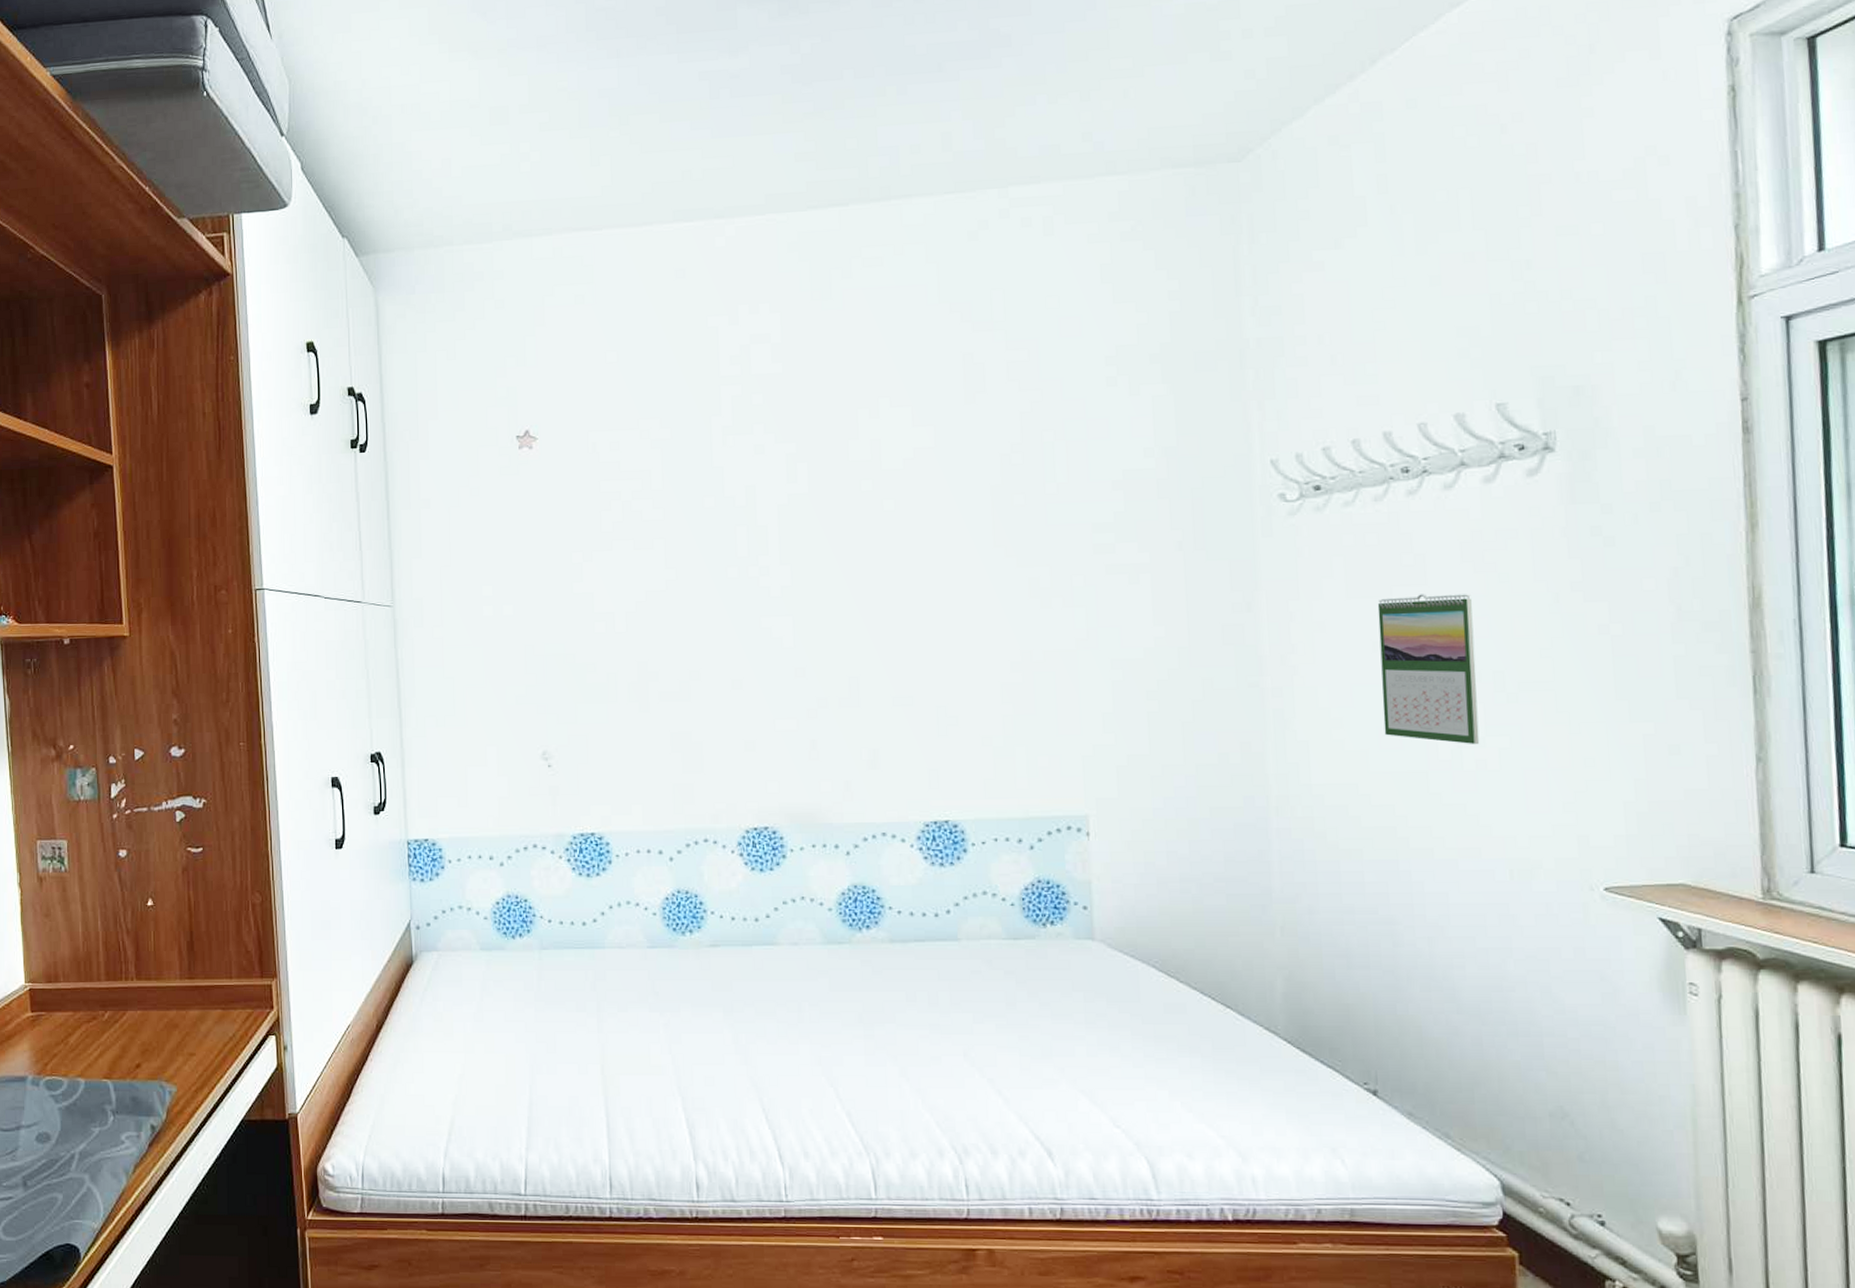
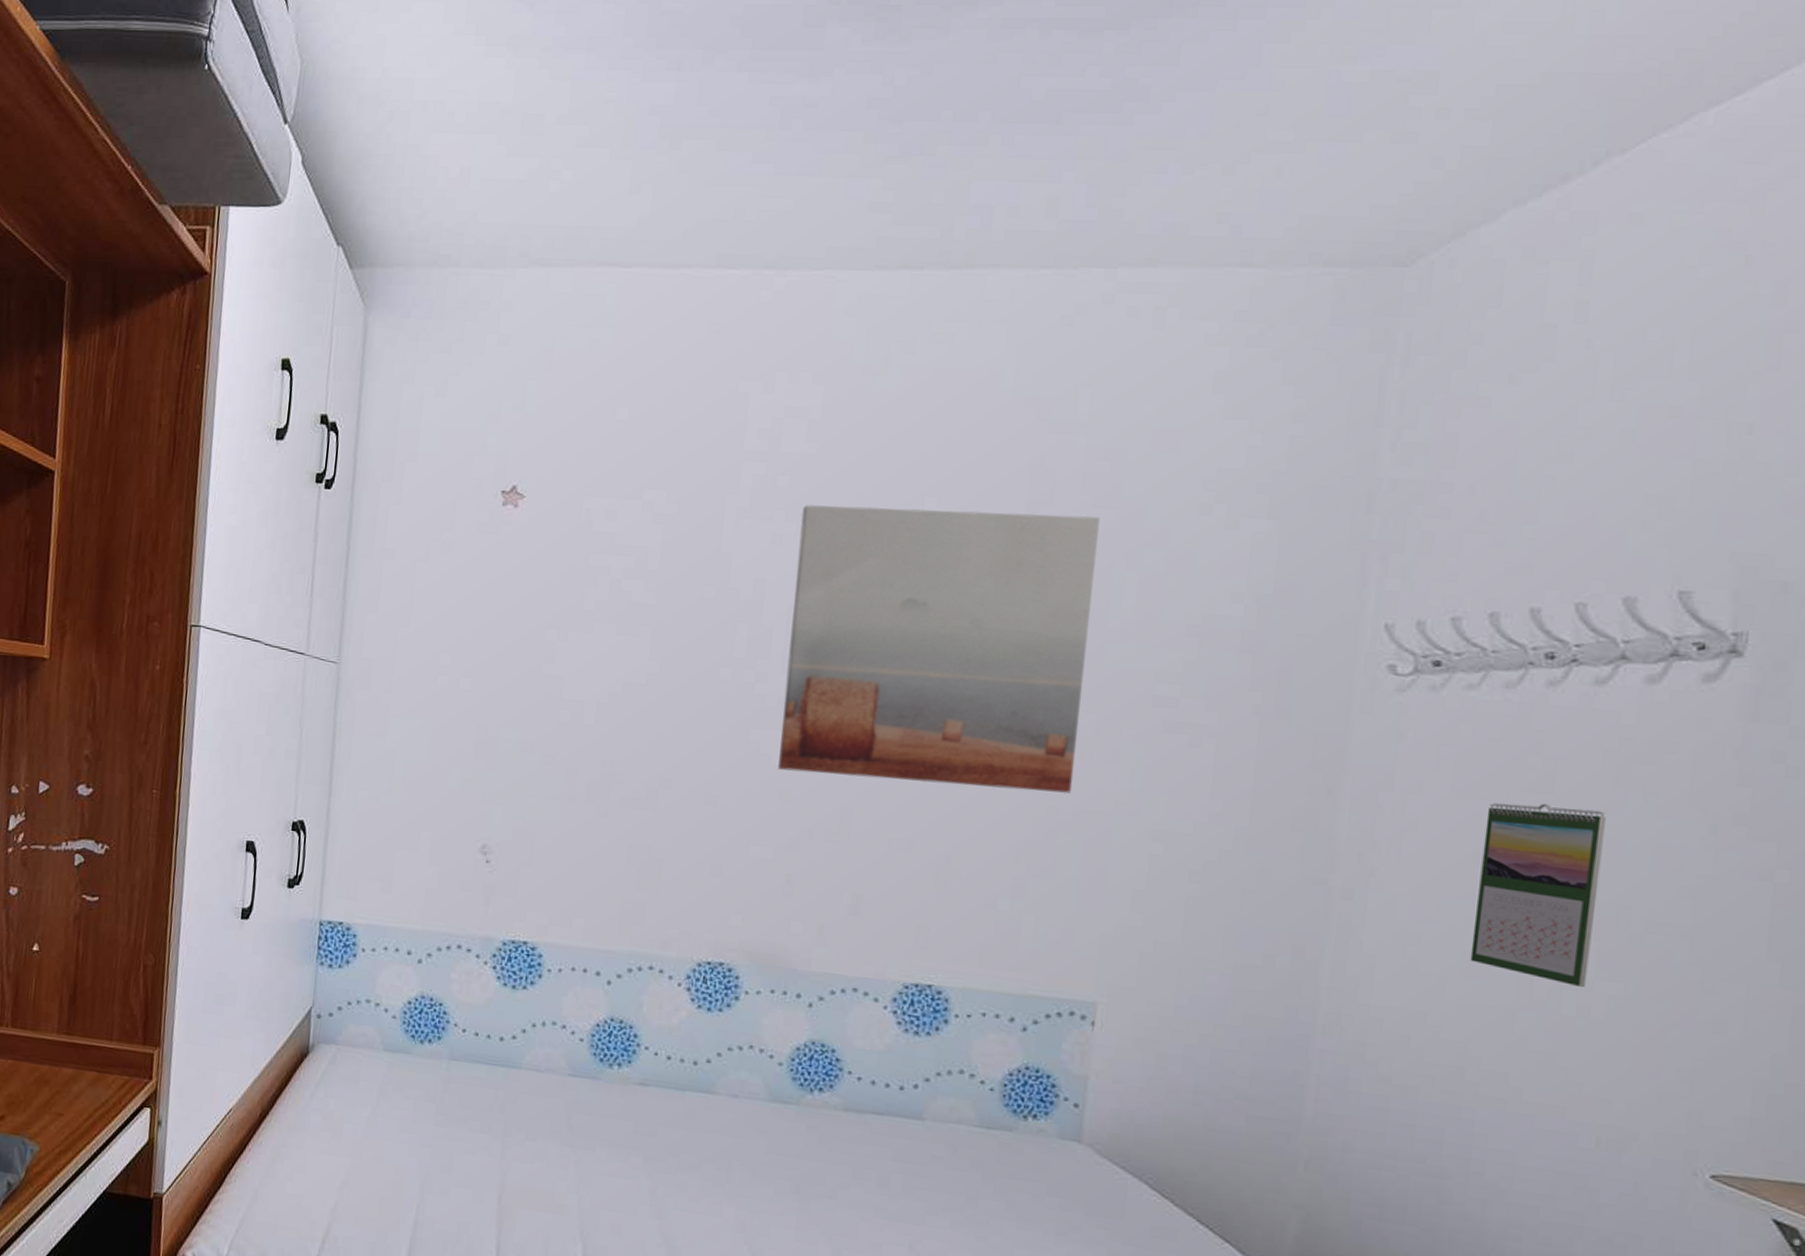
wall art: none [777,398,1039,650] -> present [778,504,1100,793]

